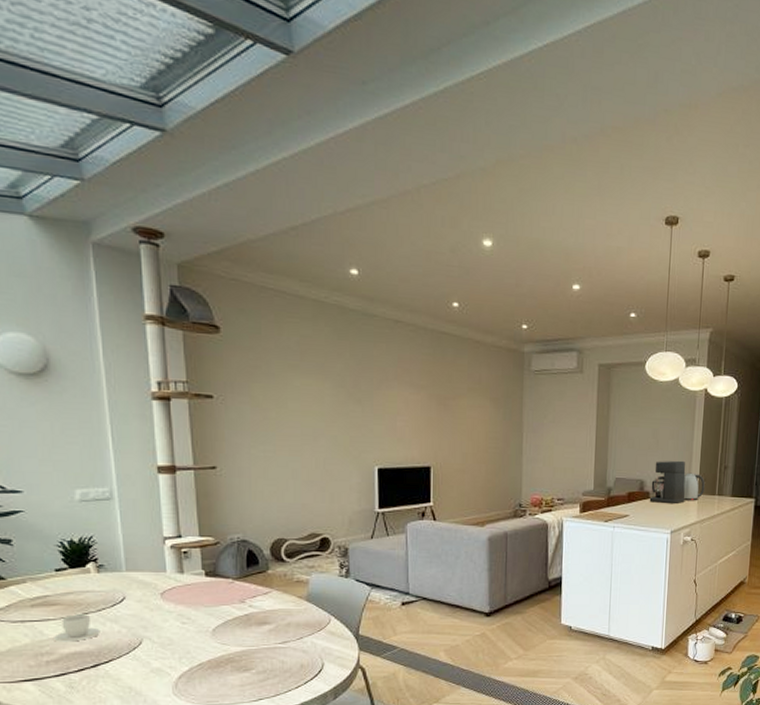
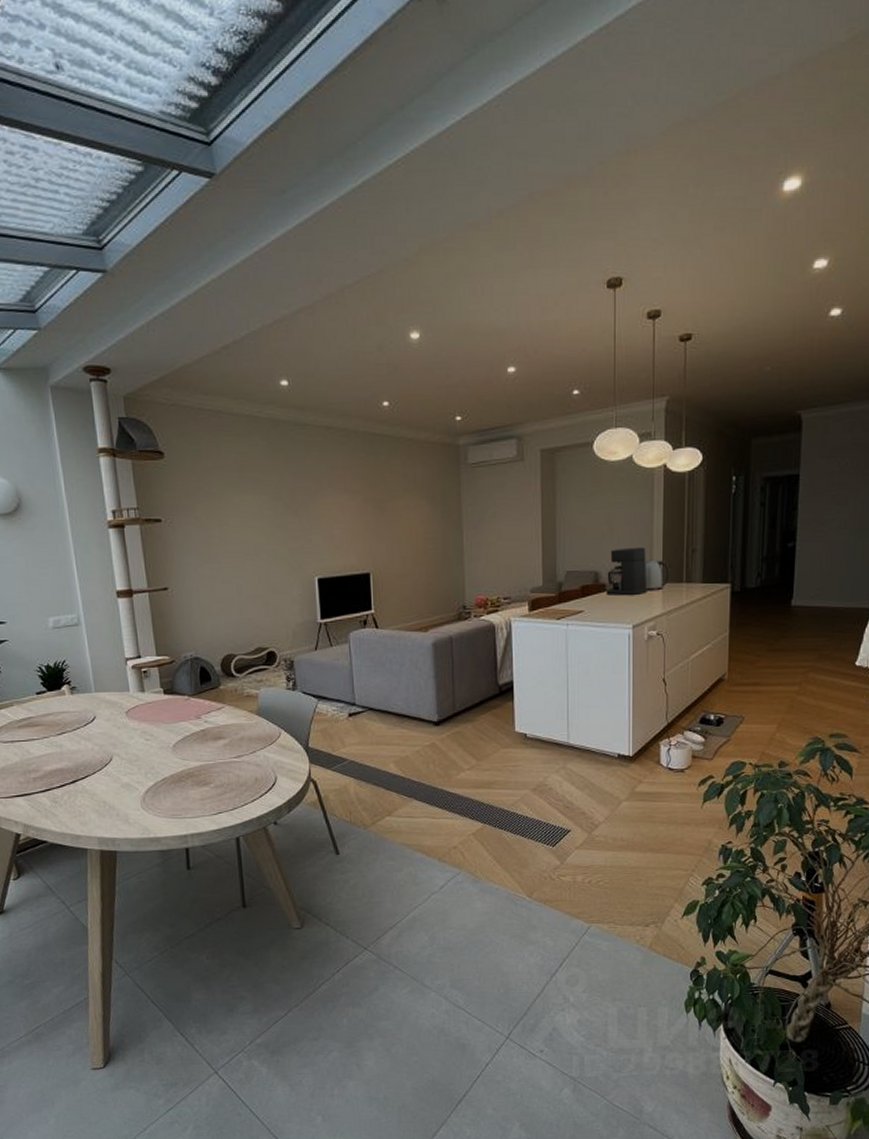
teacup: present [54,614,100,642] -> none [38,734,77,760]

